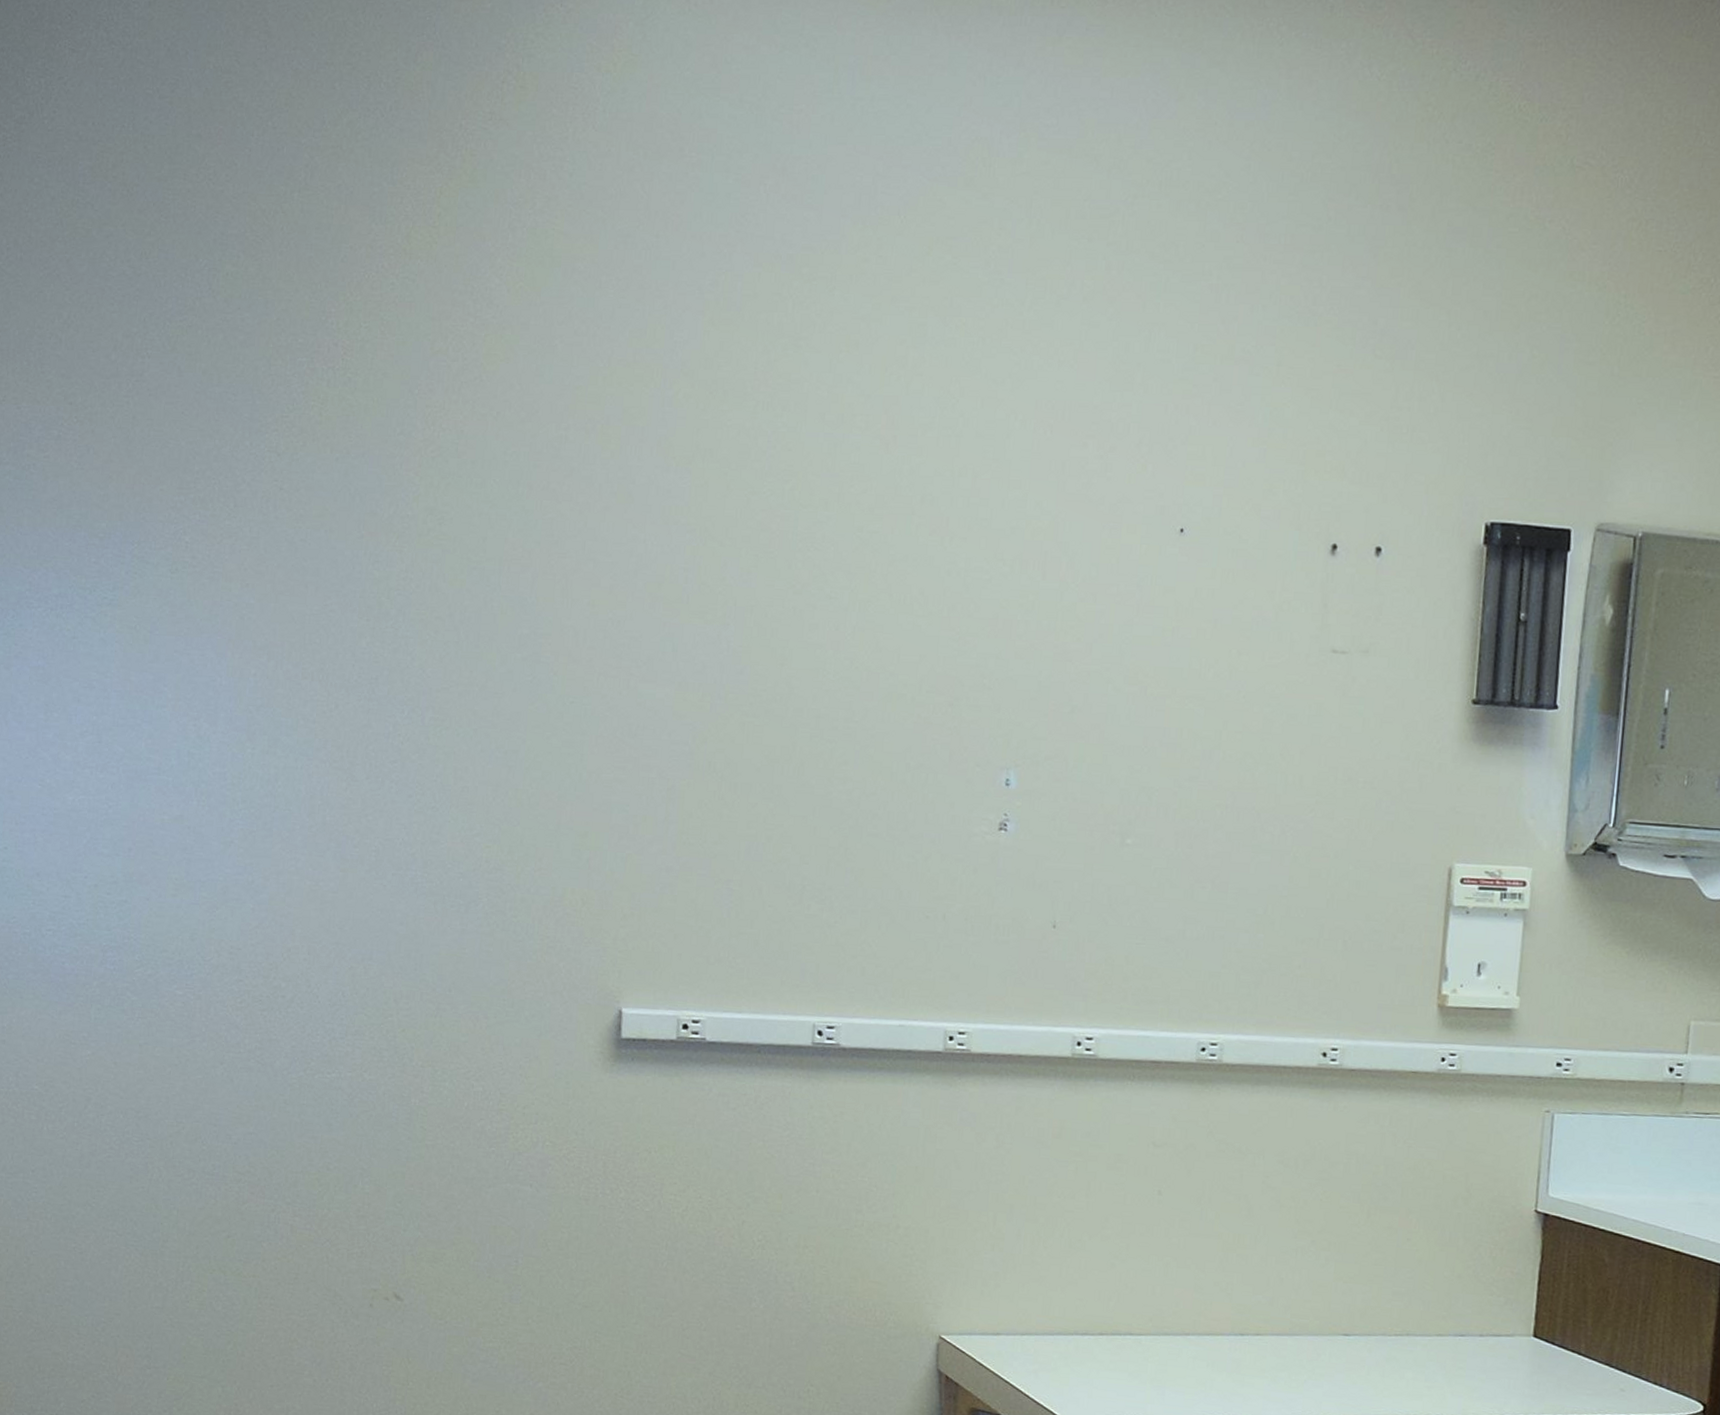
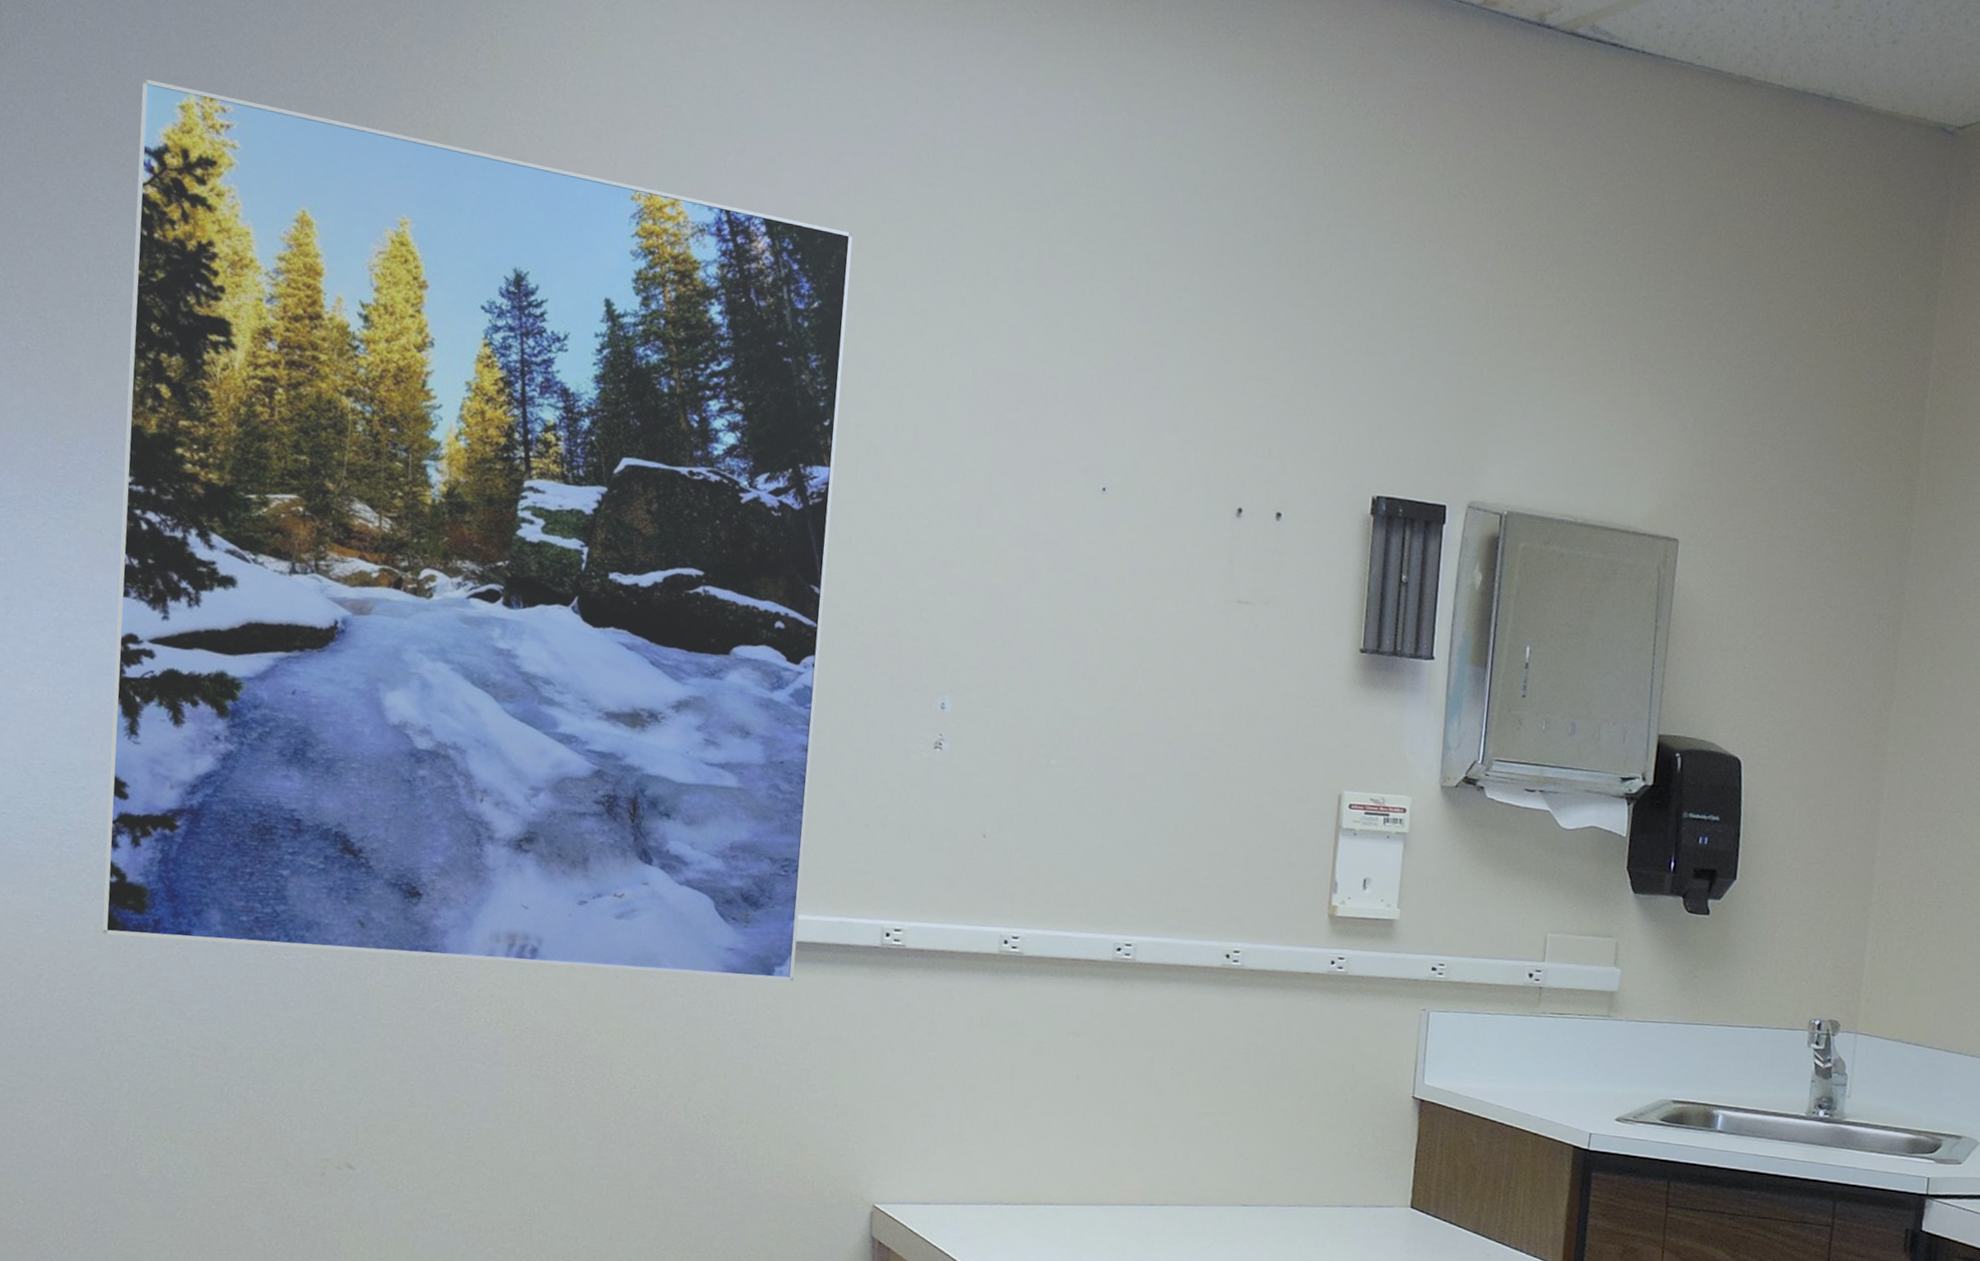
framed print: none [147,139,904,1092] -> present [102,78,853,981]

